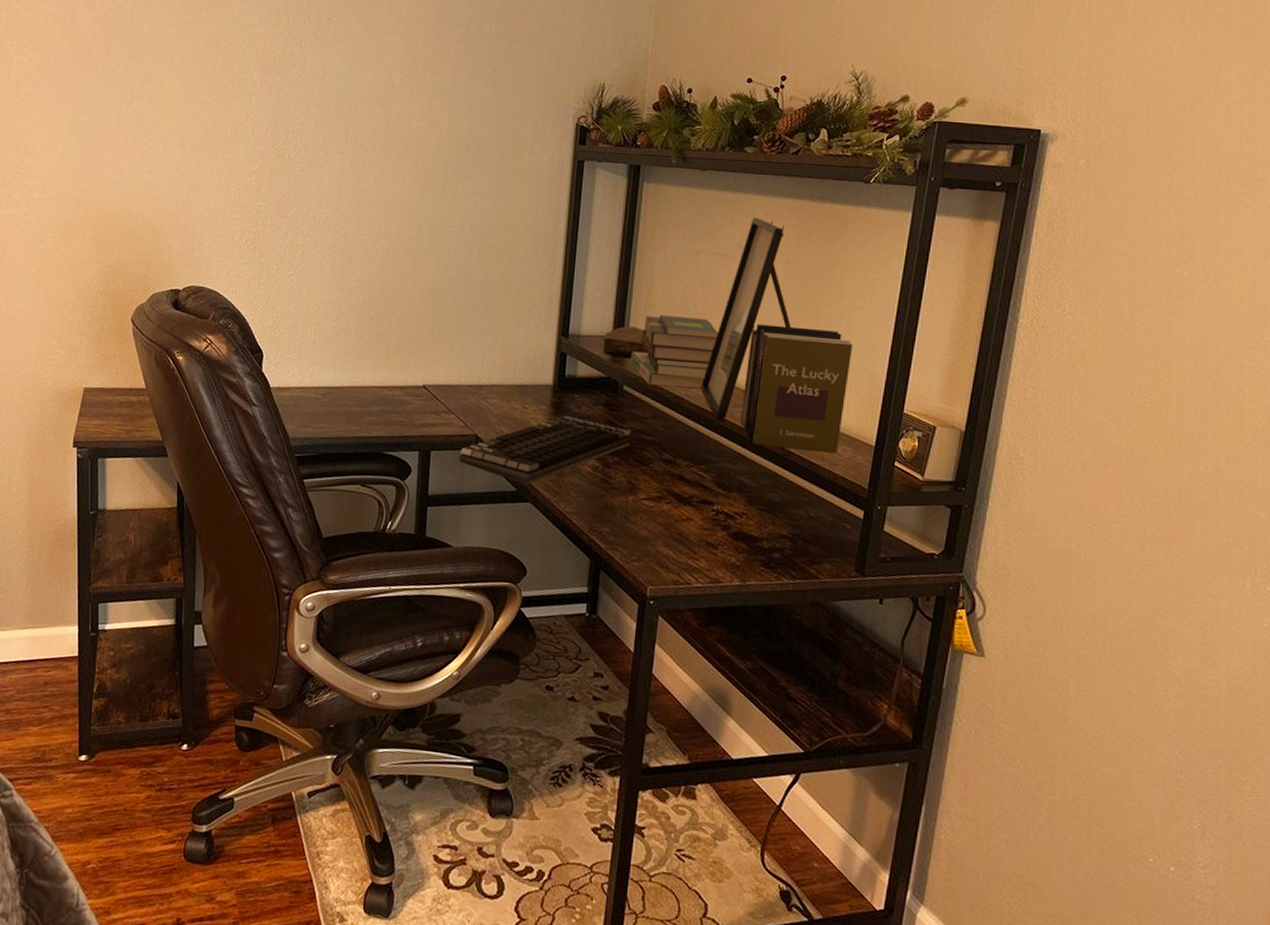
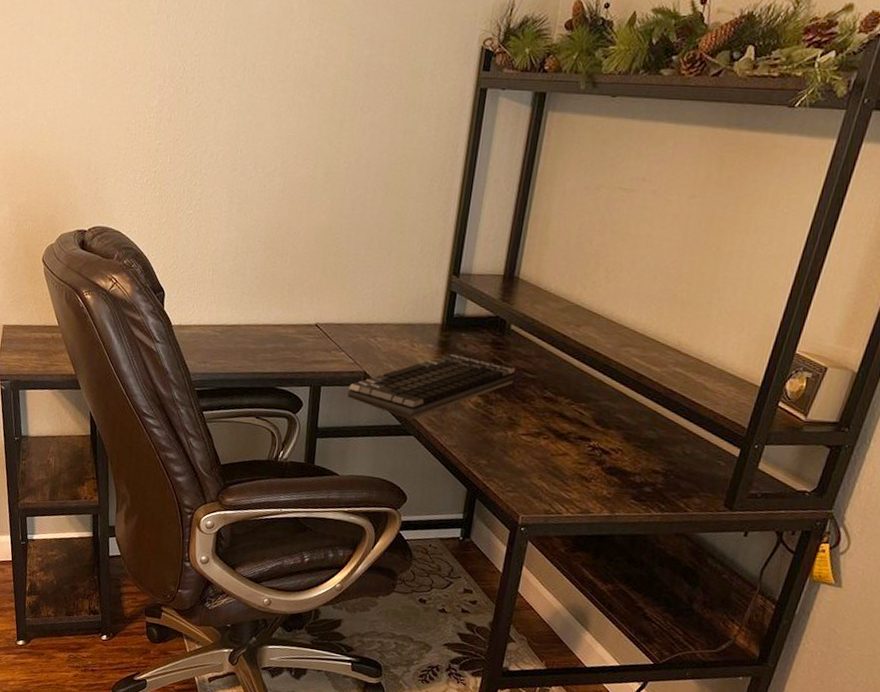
decorative box: present [603,326,648,358] -> none [493,265,539,297]
books: present [630,315,718,389] -> none [519,253,612,328]
picture frame: present [700,217,791,422] -> none [588,148,695,361]
books: present [741,324,853,454] -> none [626,262,752,393]

